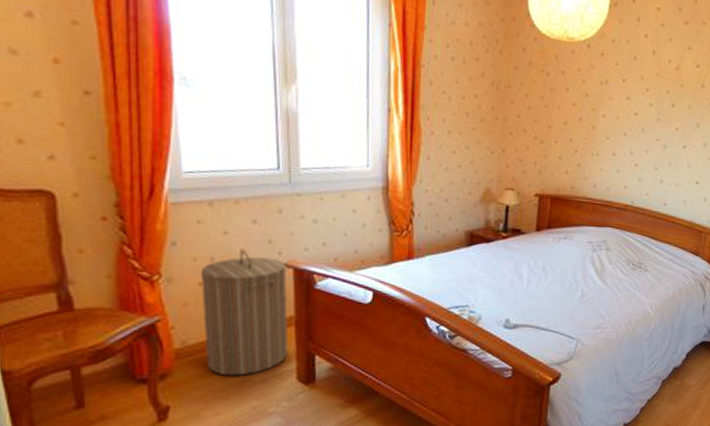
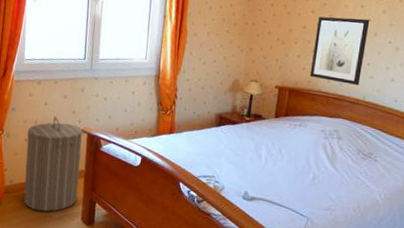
wall art: none [573,110,637,189] -> present [309,16,370,85]

